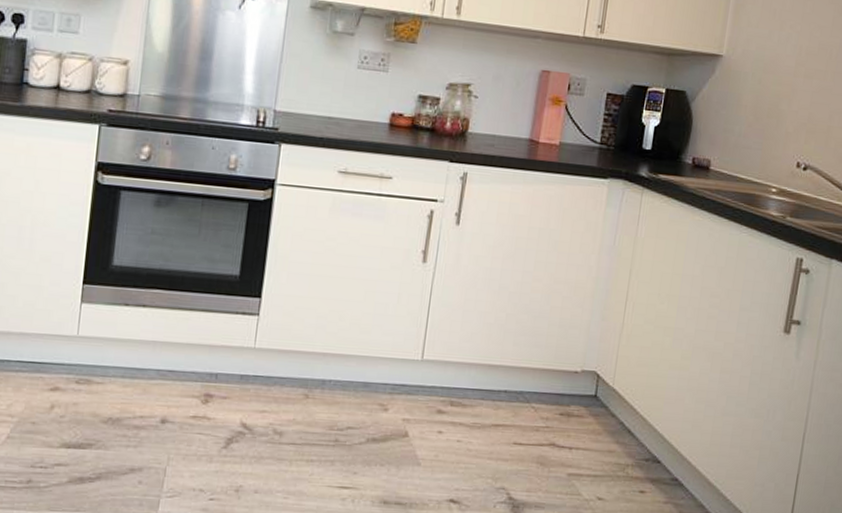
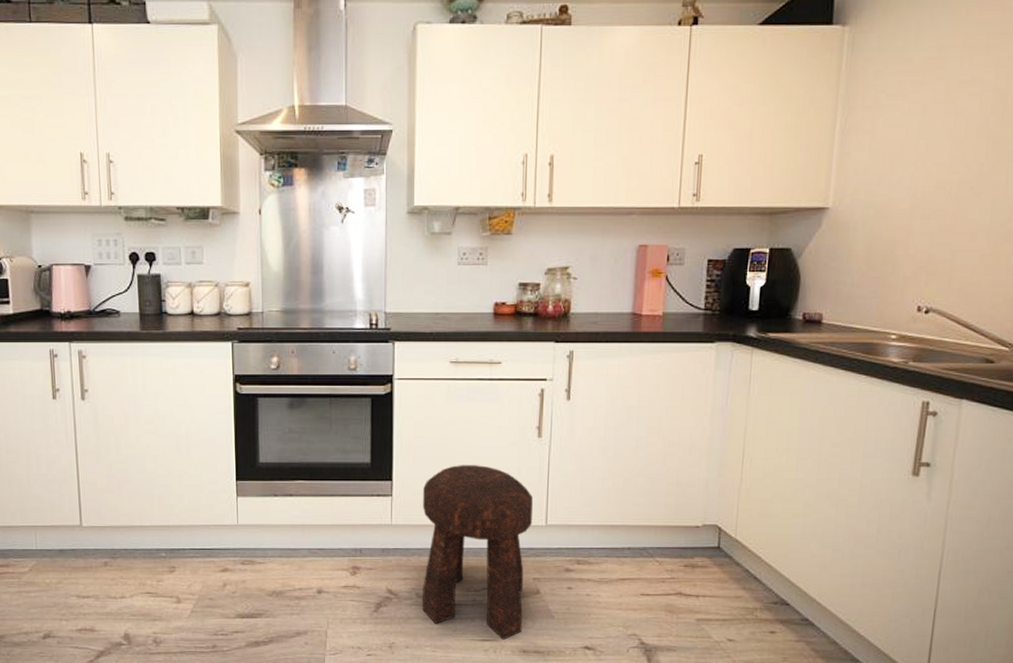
stool: none [278,286,411,488] -> present [422,465,534,640]

